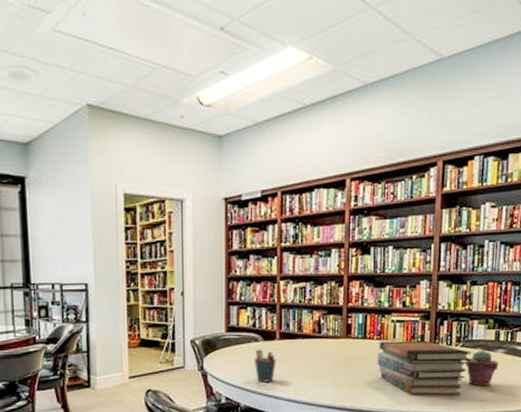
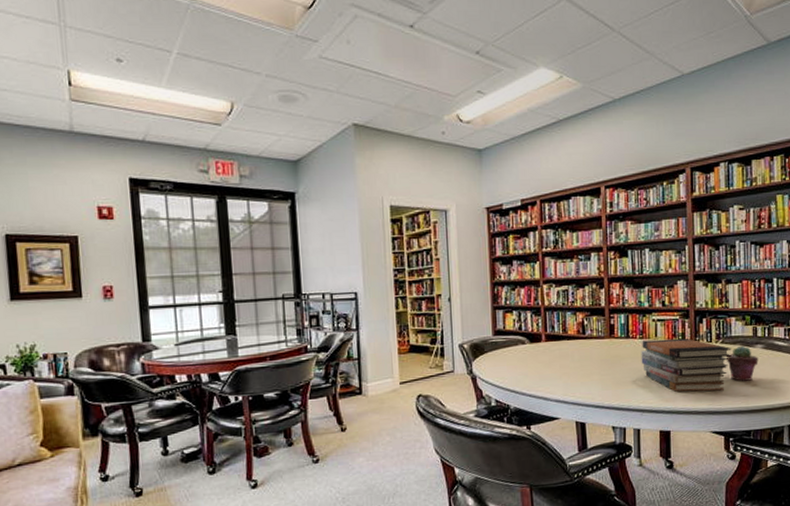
pen holder: present [255,349,276,383] -> none [522,351,544,384]

